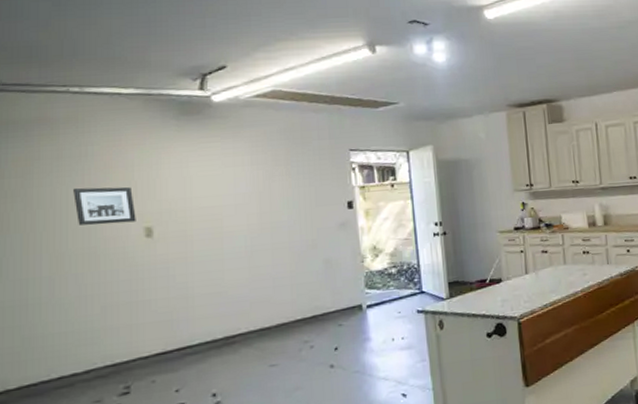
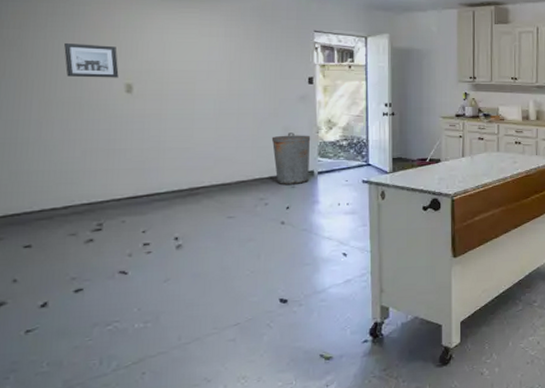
trash can: none [312,264,357,324] -> present [271,133,311,185]

